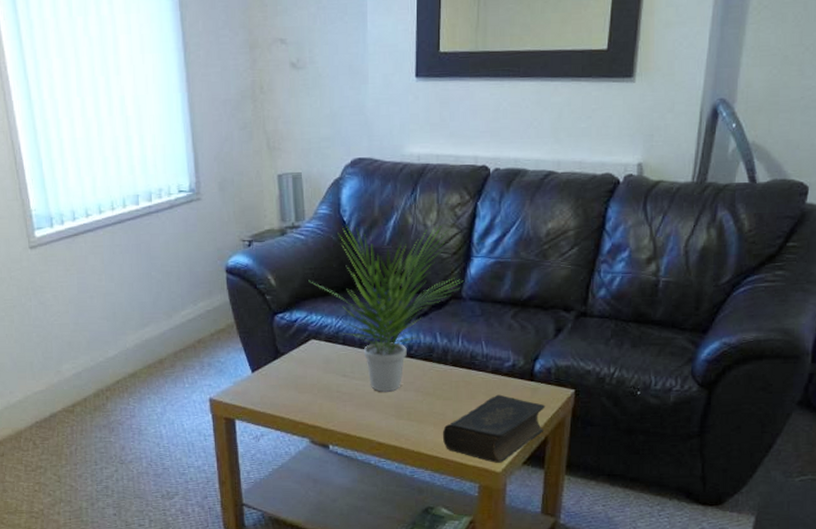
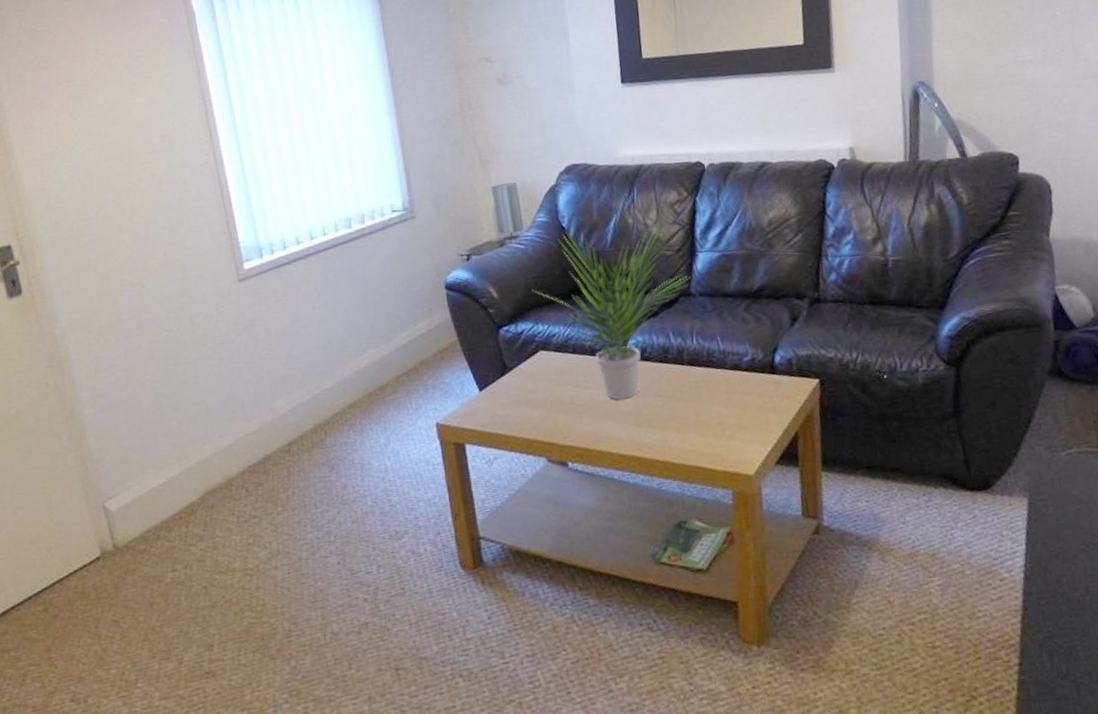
book: present [443,394,546,463] -> none [687,391,793,466]

